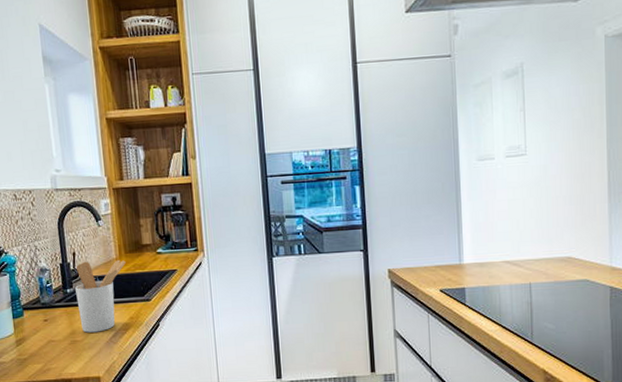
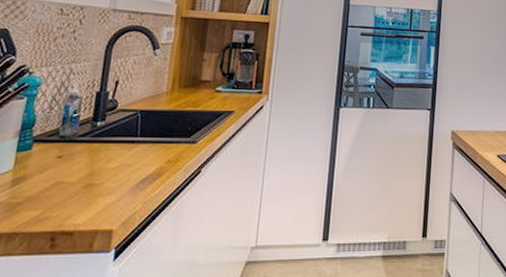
utensil holder: present [75,259,126,333] -> none [104,92,177,176]

